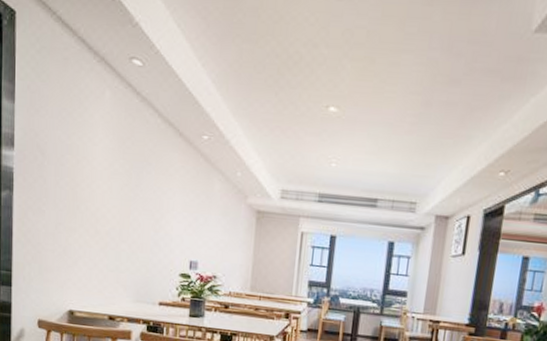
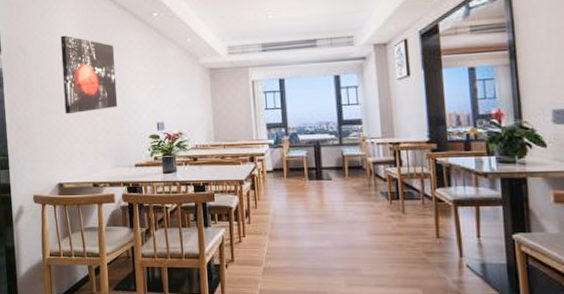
wall art: none [85,141,152,237] -> present [60,35,118,115]

